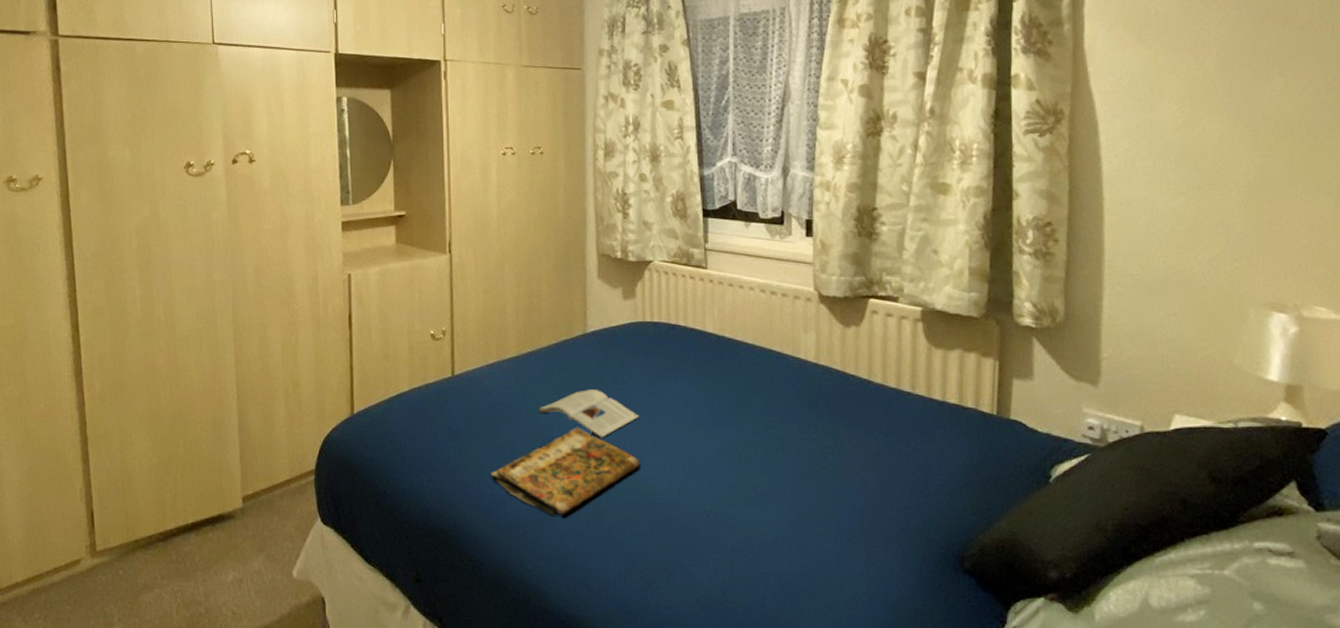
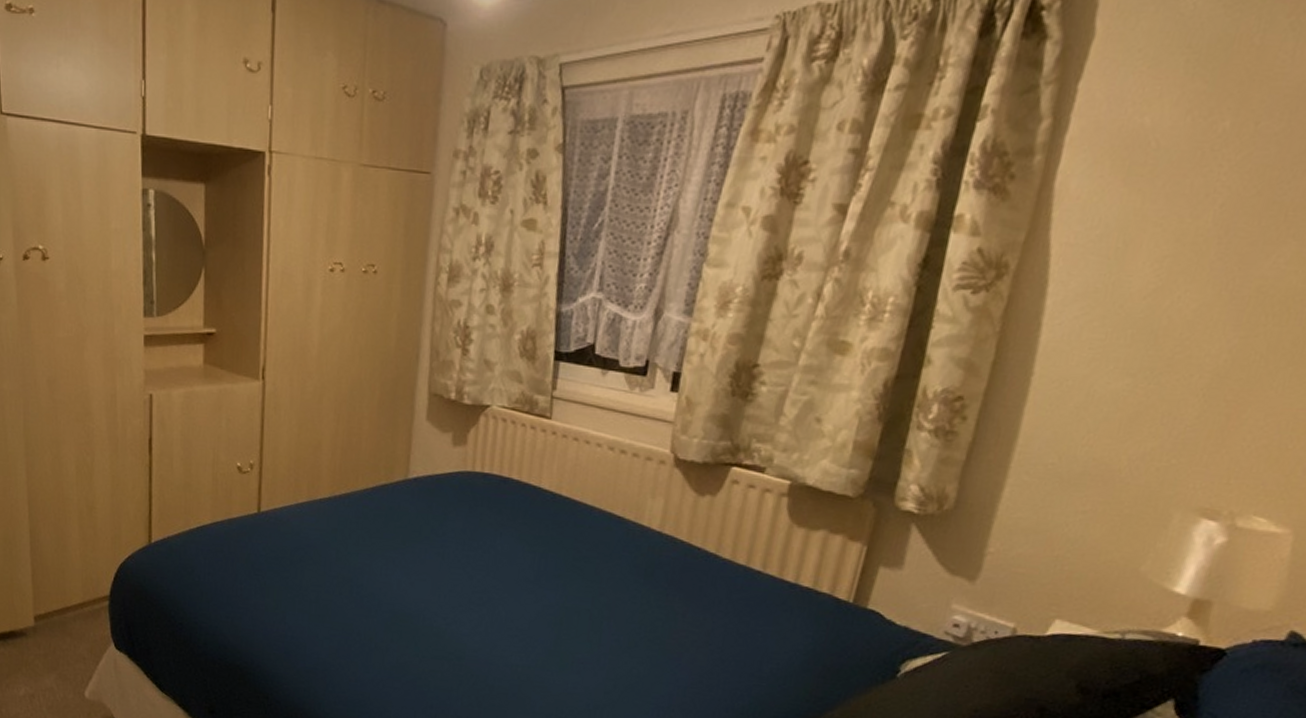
book: present [490,427,641,519] -> none [292,576,453,667]
magazine: present [538,389,640,438] -> none [348,539,458,590]

